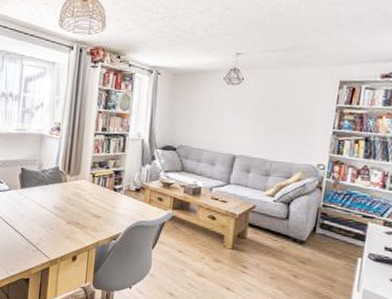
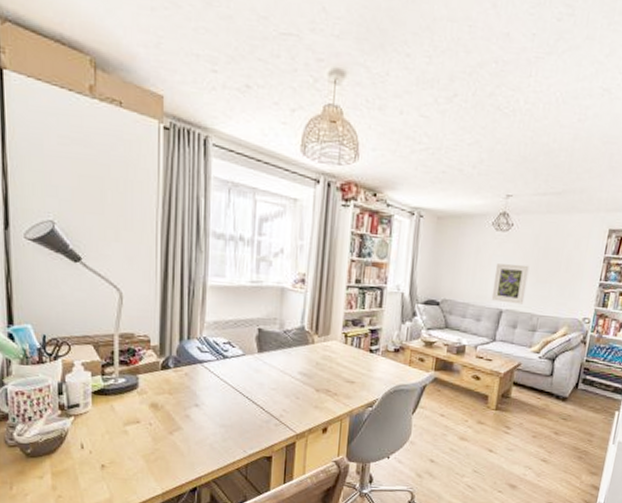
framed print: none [224,113,261,151] -> present [491,263,529,305]

